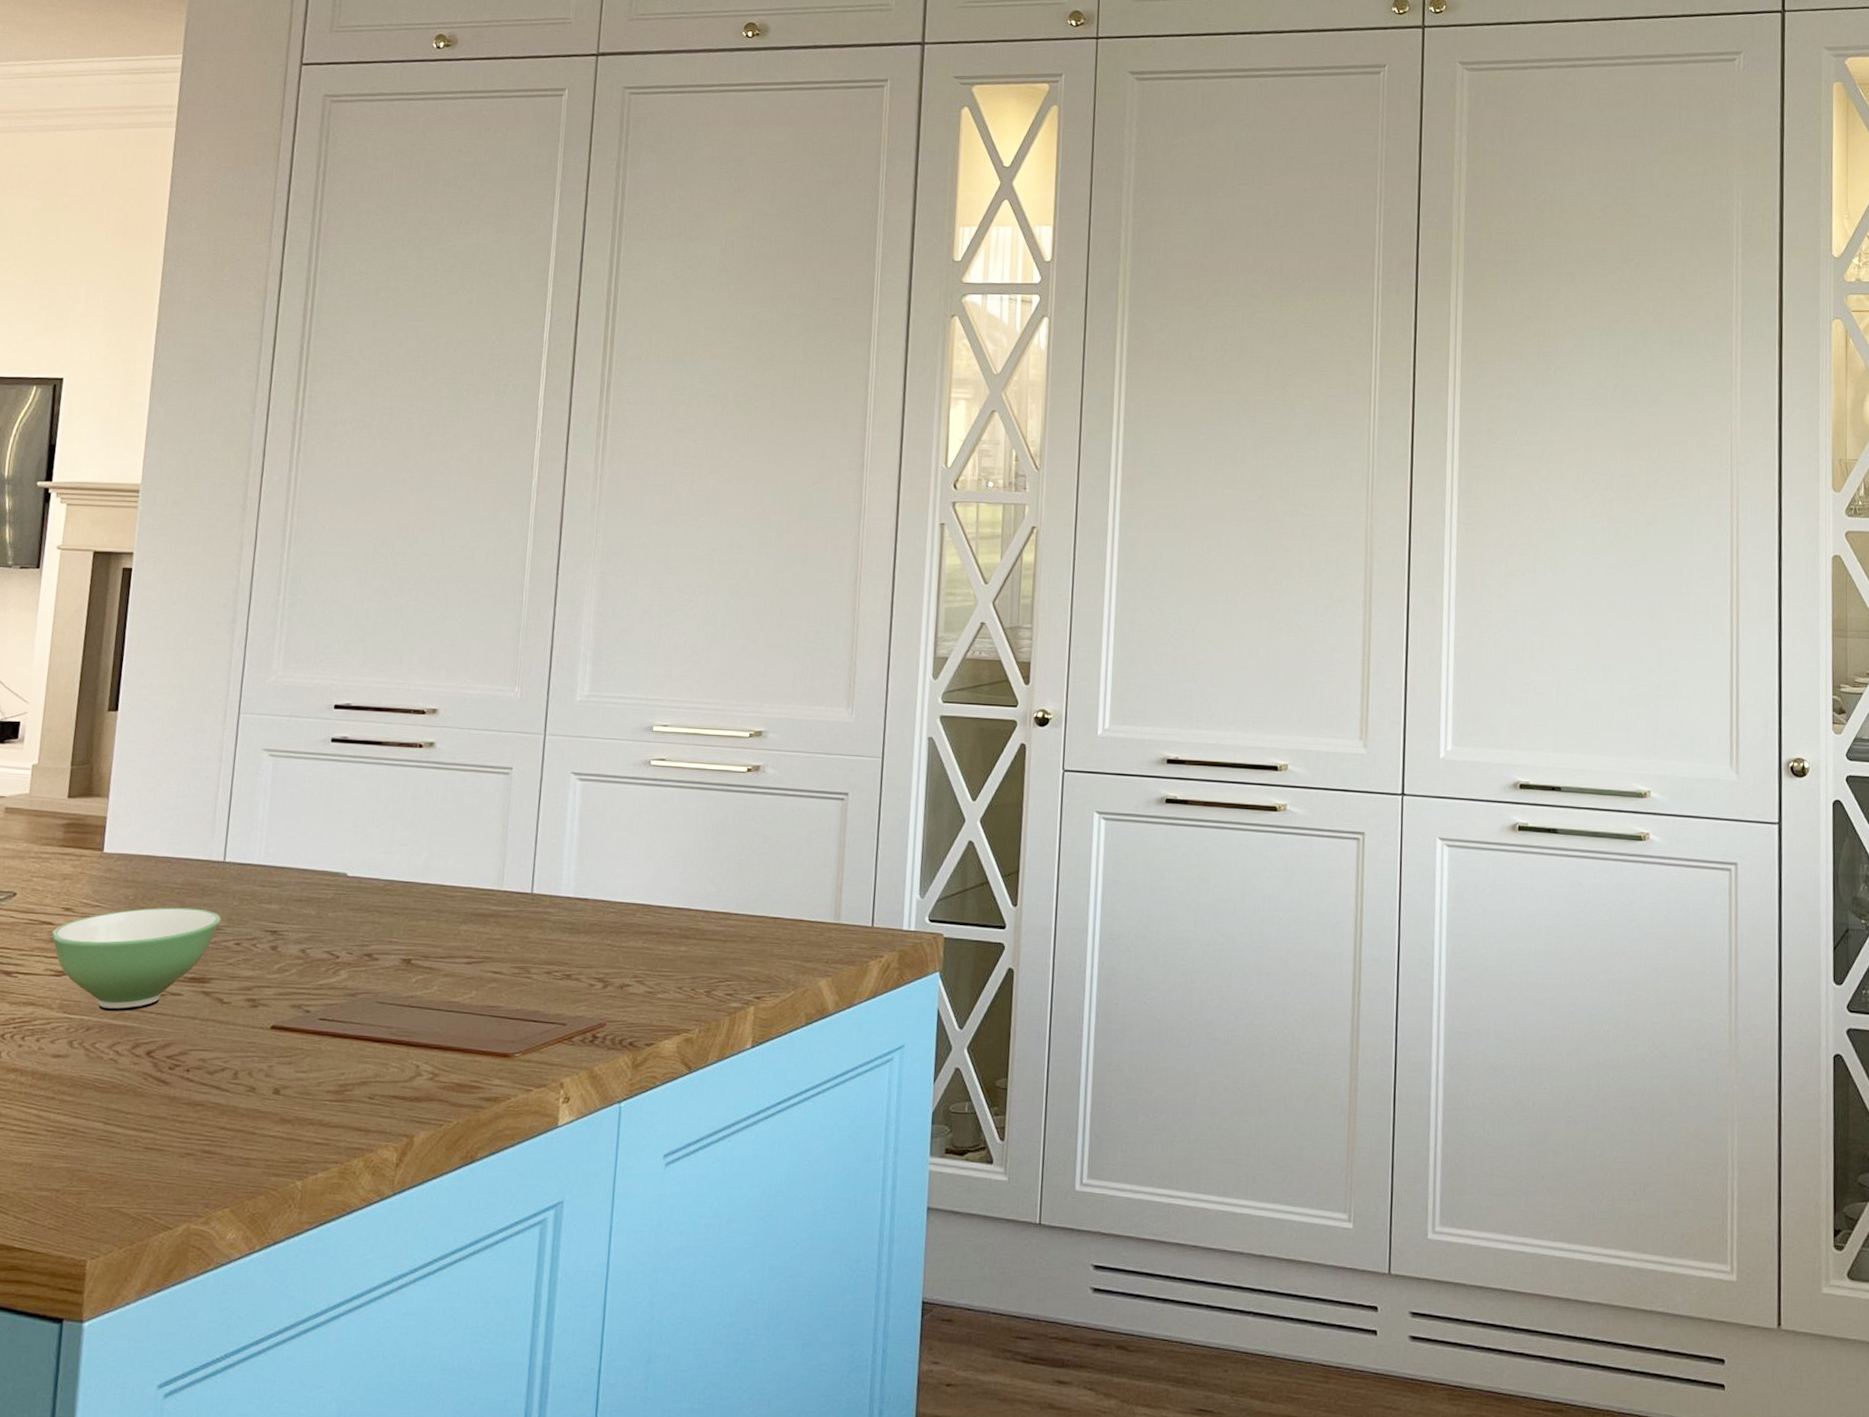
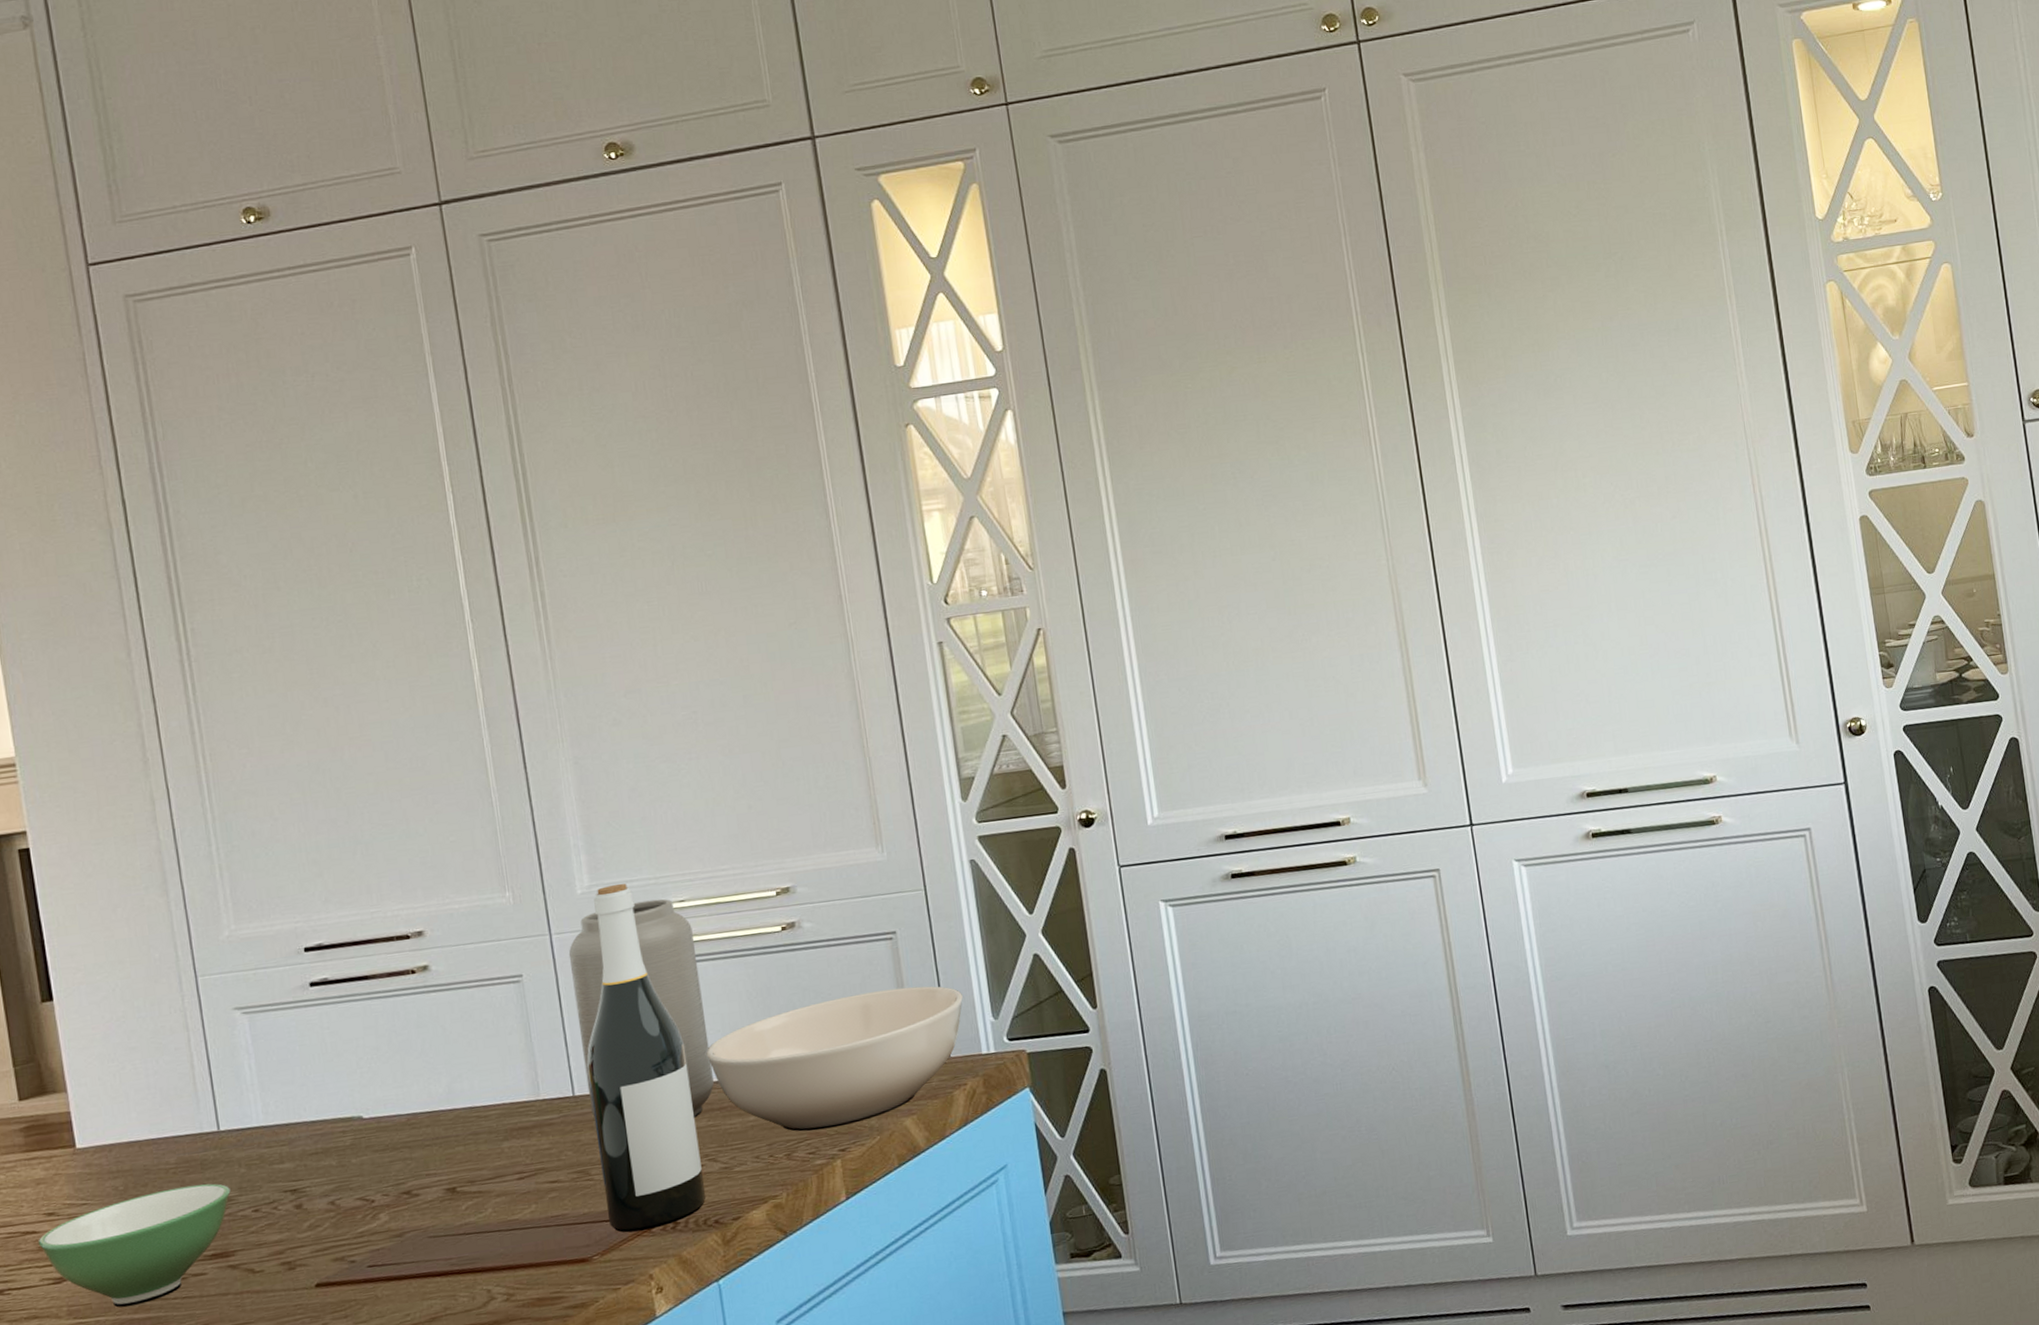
wine bottle: none [536,698,639,1039] -> present [586,883,706,1233]
vase: none [544,719,669,937] -> present [568,899,714,1118]
bowl: none [655,847,896,974] -> present [706,986,963,1132]

